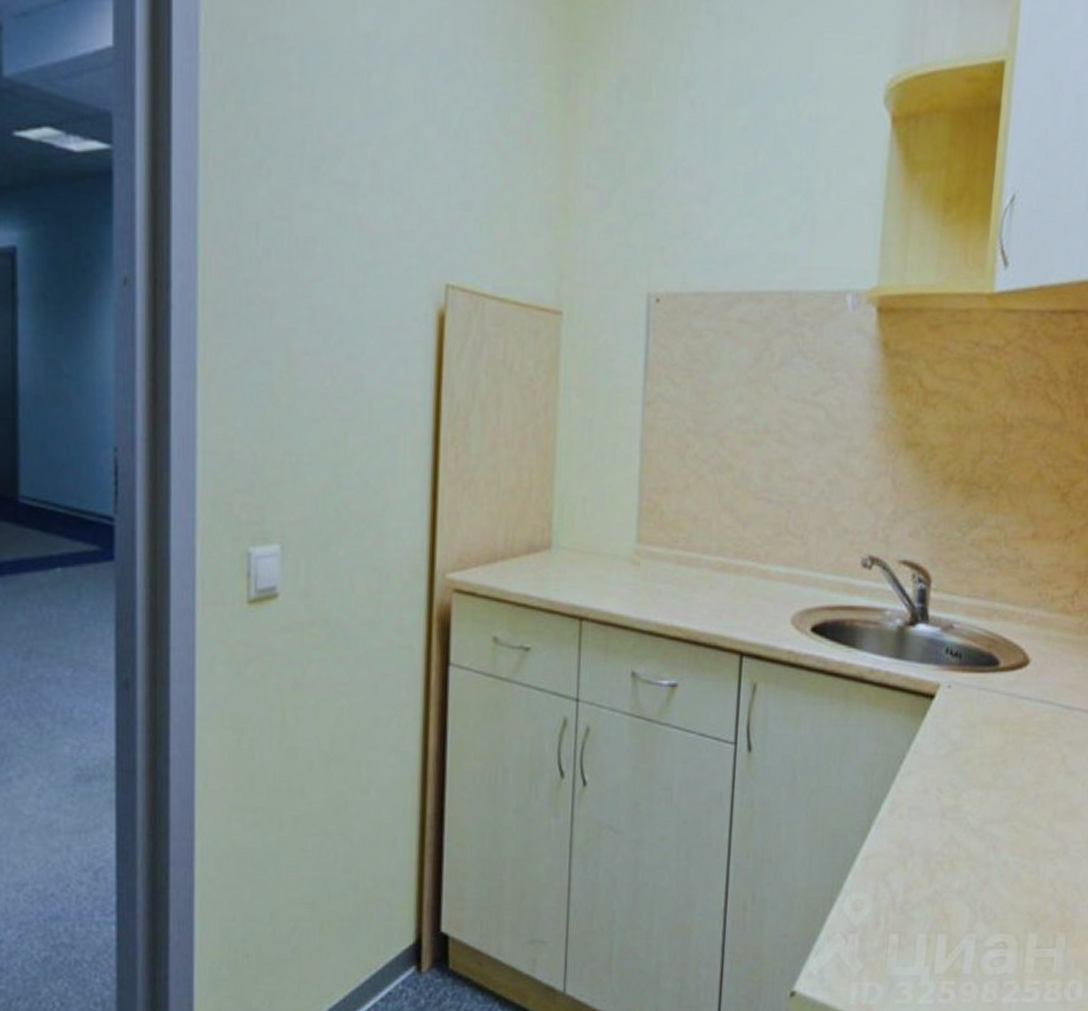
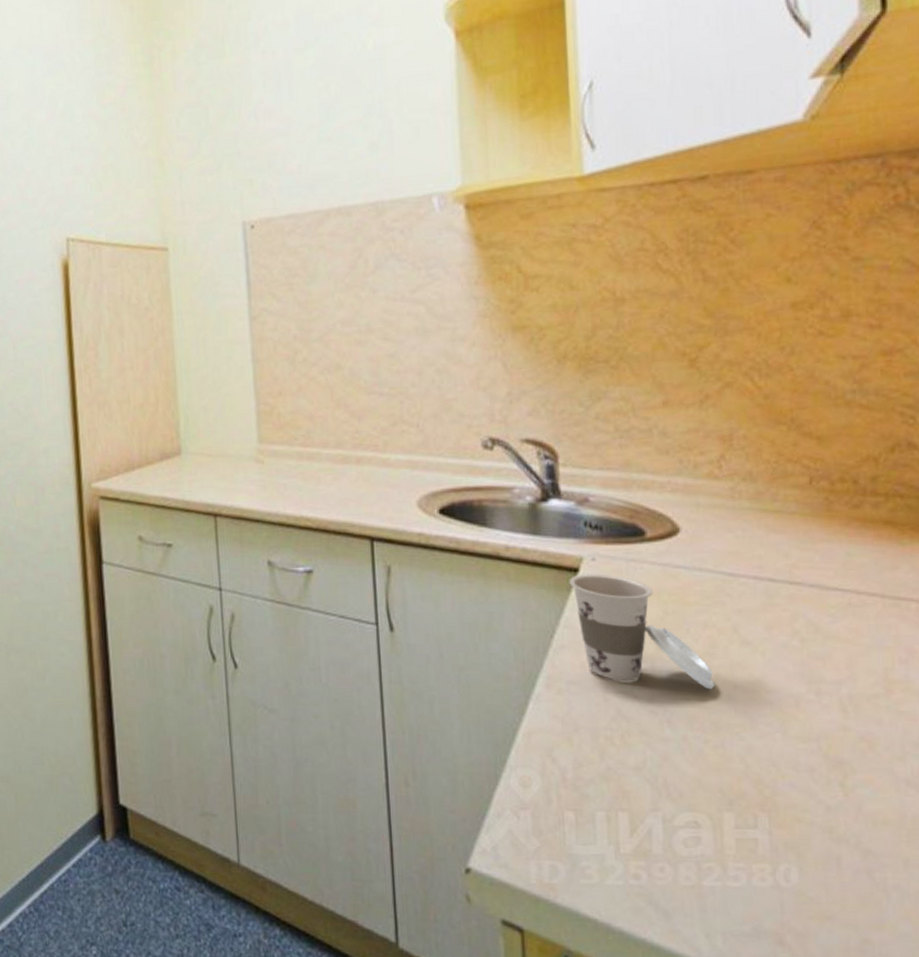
cup: none [924,700,1039,817] -> present [569,573,716,690]

